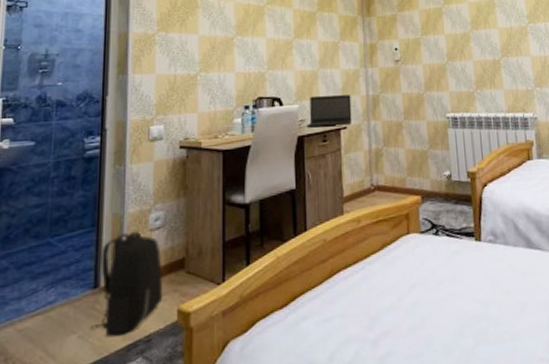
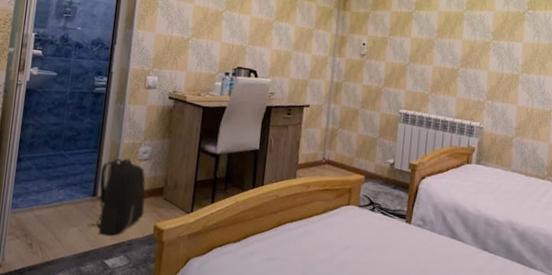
laptop: present [307,95,352,128] -> none [275,73,317,104]

